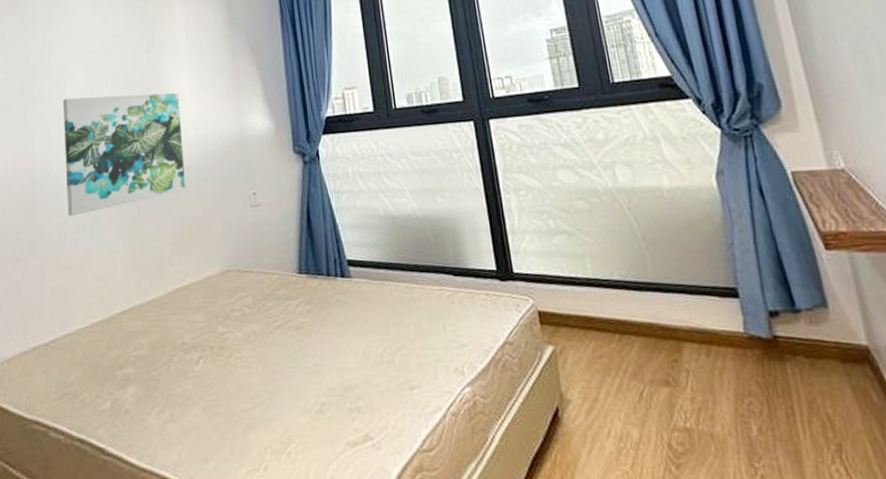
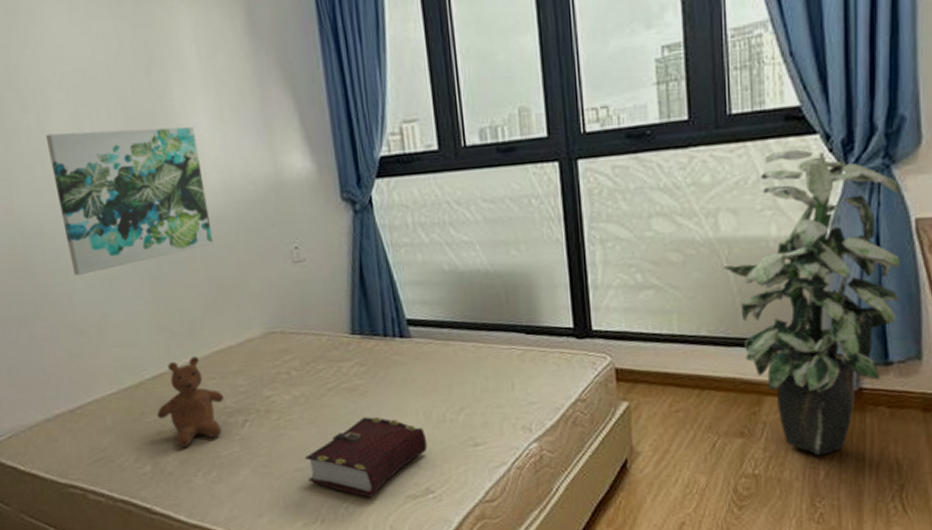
teddy bear: none [122,292,183,384] -> present [157,356,225,447]
book: none [251,356,367,444] -> present [304,416,428,498]
indoor plant: none [625,111,794,409] -> present [723,149,901,456]

